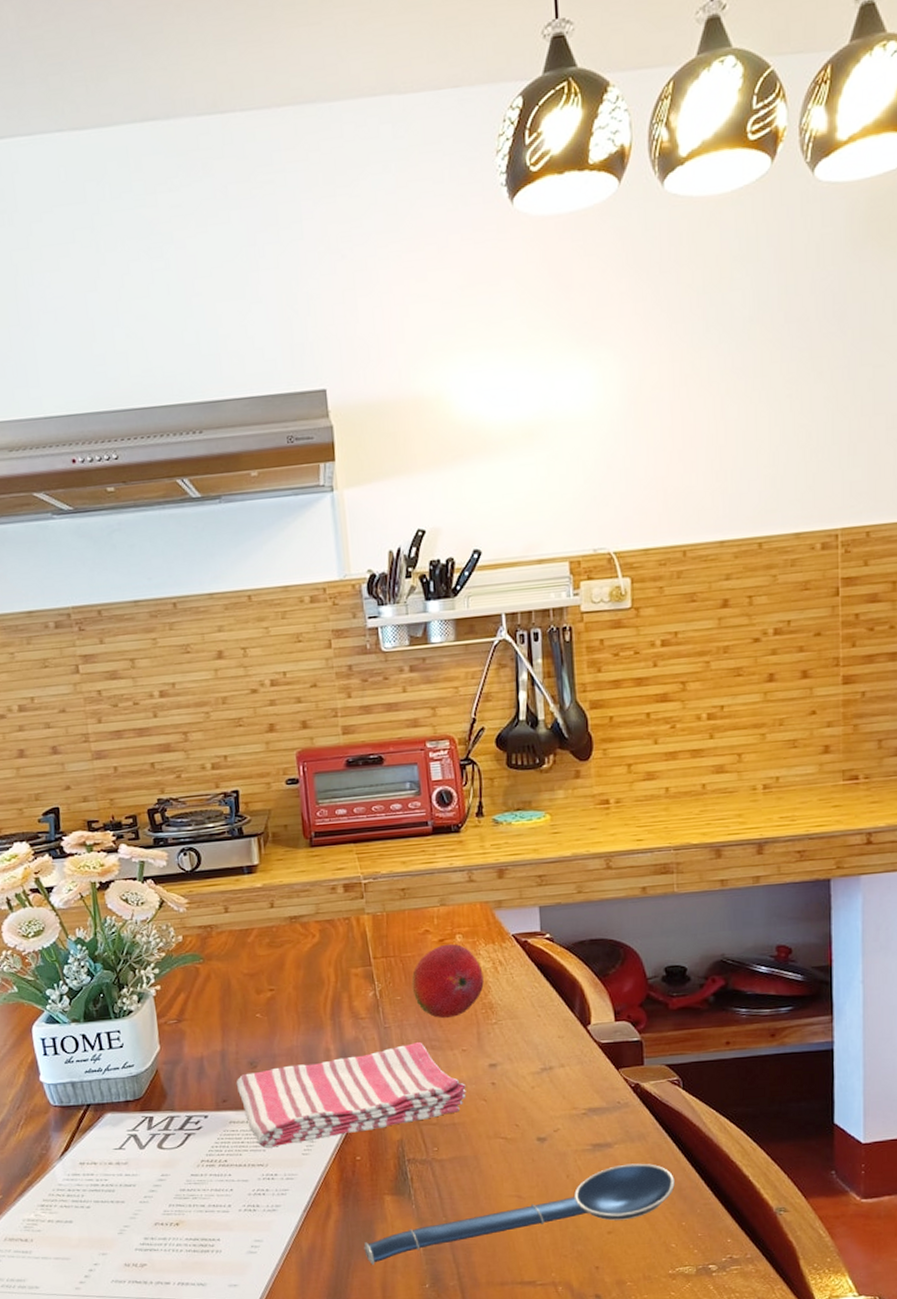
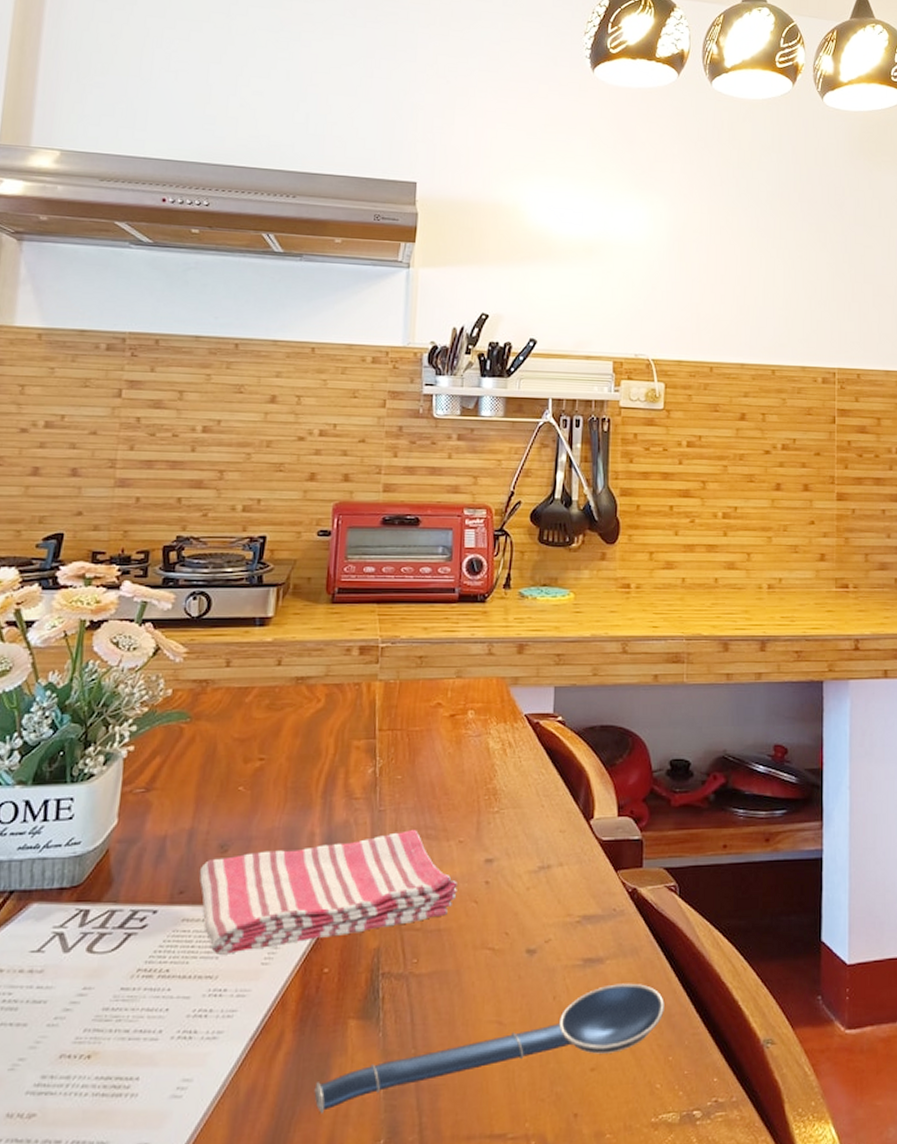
fruit: present [411,943,484,1018] -> none [415,720,491,803]

